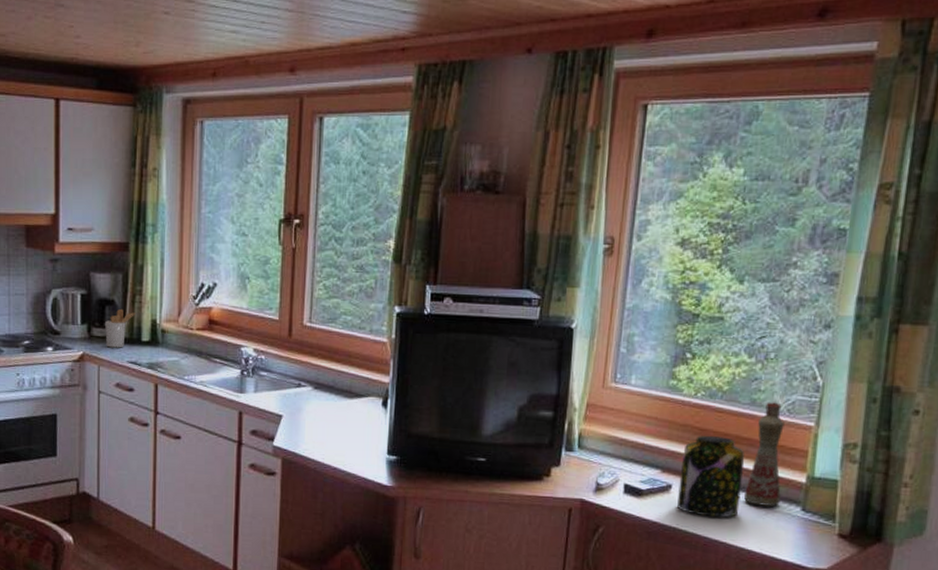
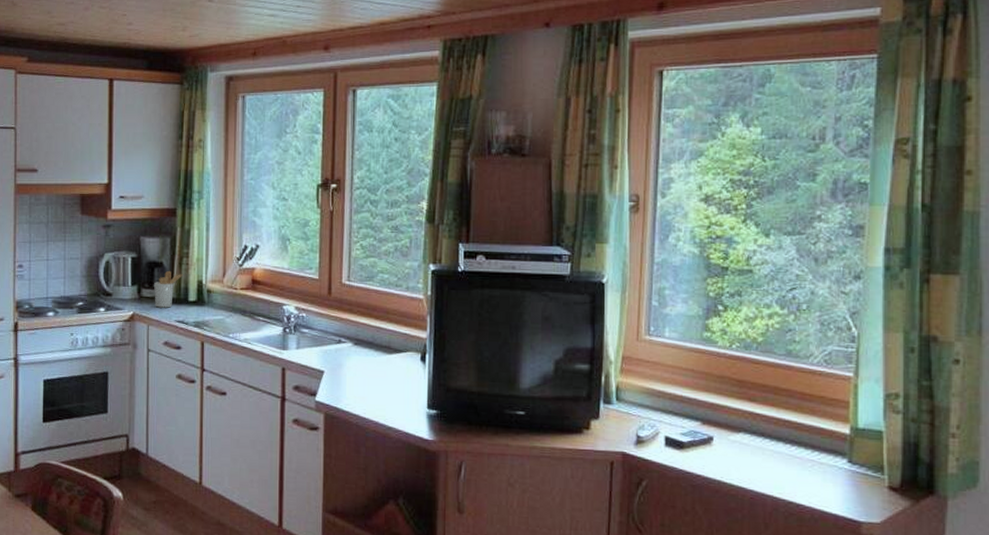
jar: present [677,435,745,518] -> none [720,386,786,470]
bottle: present [744,402,785,507] -> none [788,352,825,459]

